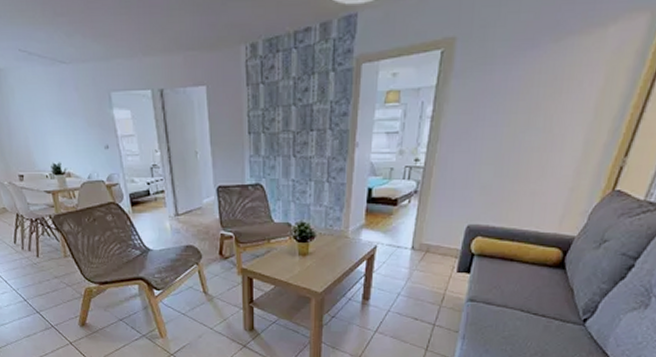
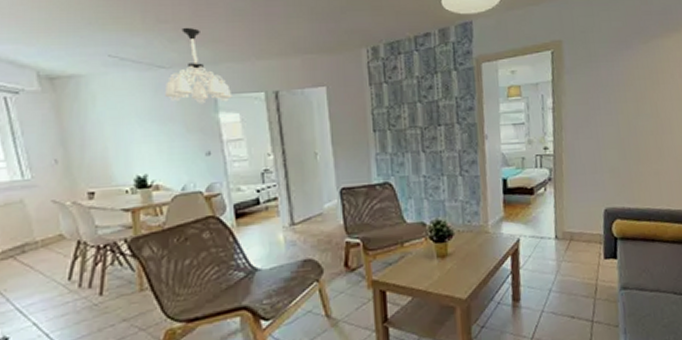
chandelier: none [67,20,124,100] -> present [165,27,232,104]

